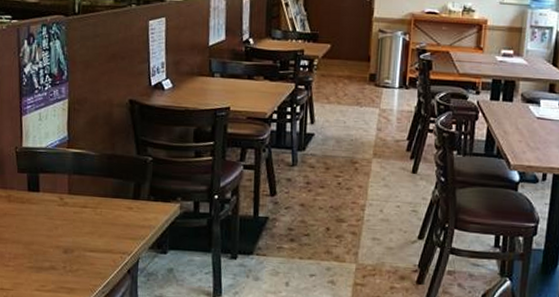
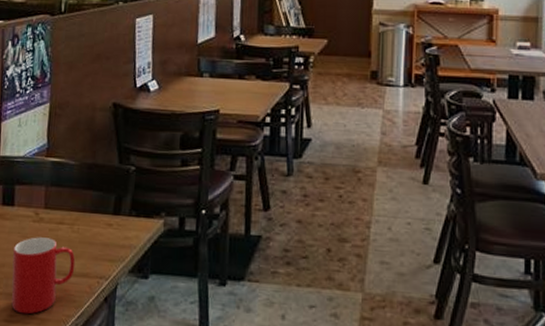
cup: none [40,219,100,285] -> present [11,237,76,315]

